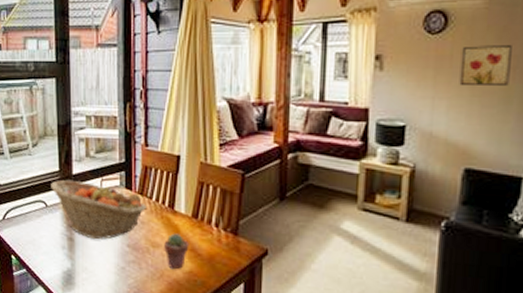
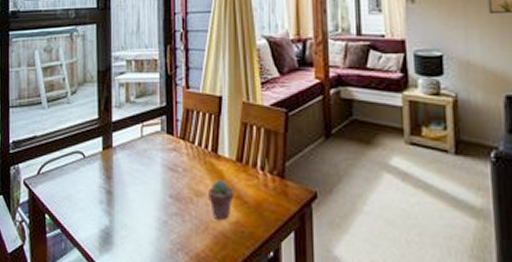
fruit basket: present [51,179,148,240] -> none [89,127,190,192]

